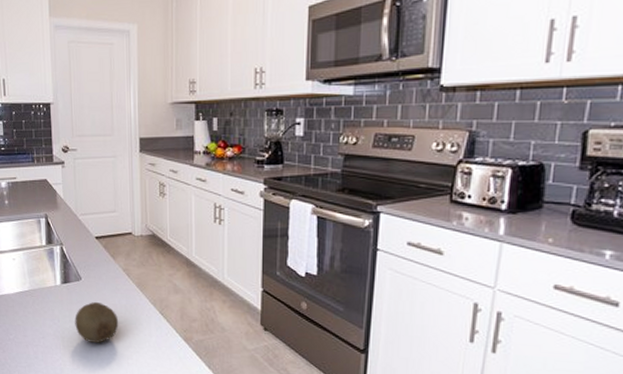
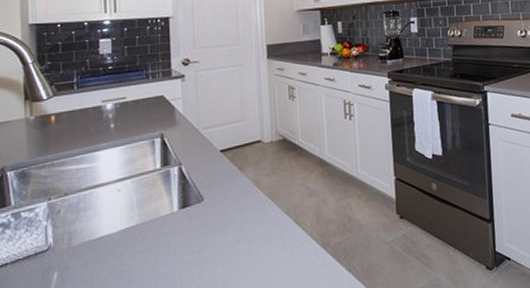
fruit: present [75,302,119,343] -> none [195,223,249,273]

